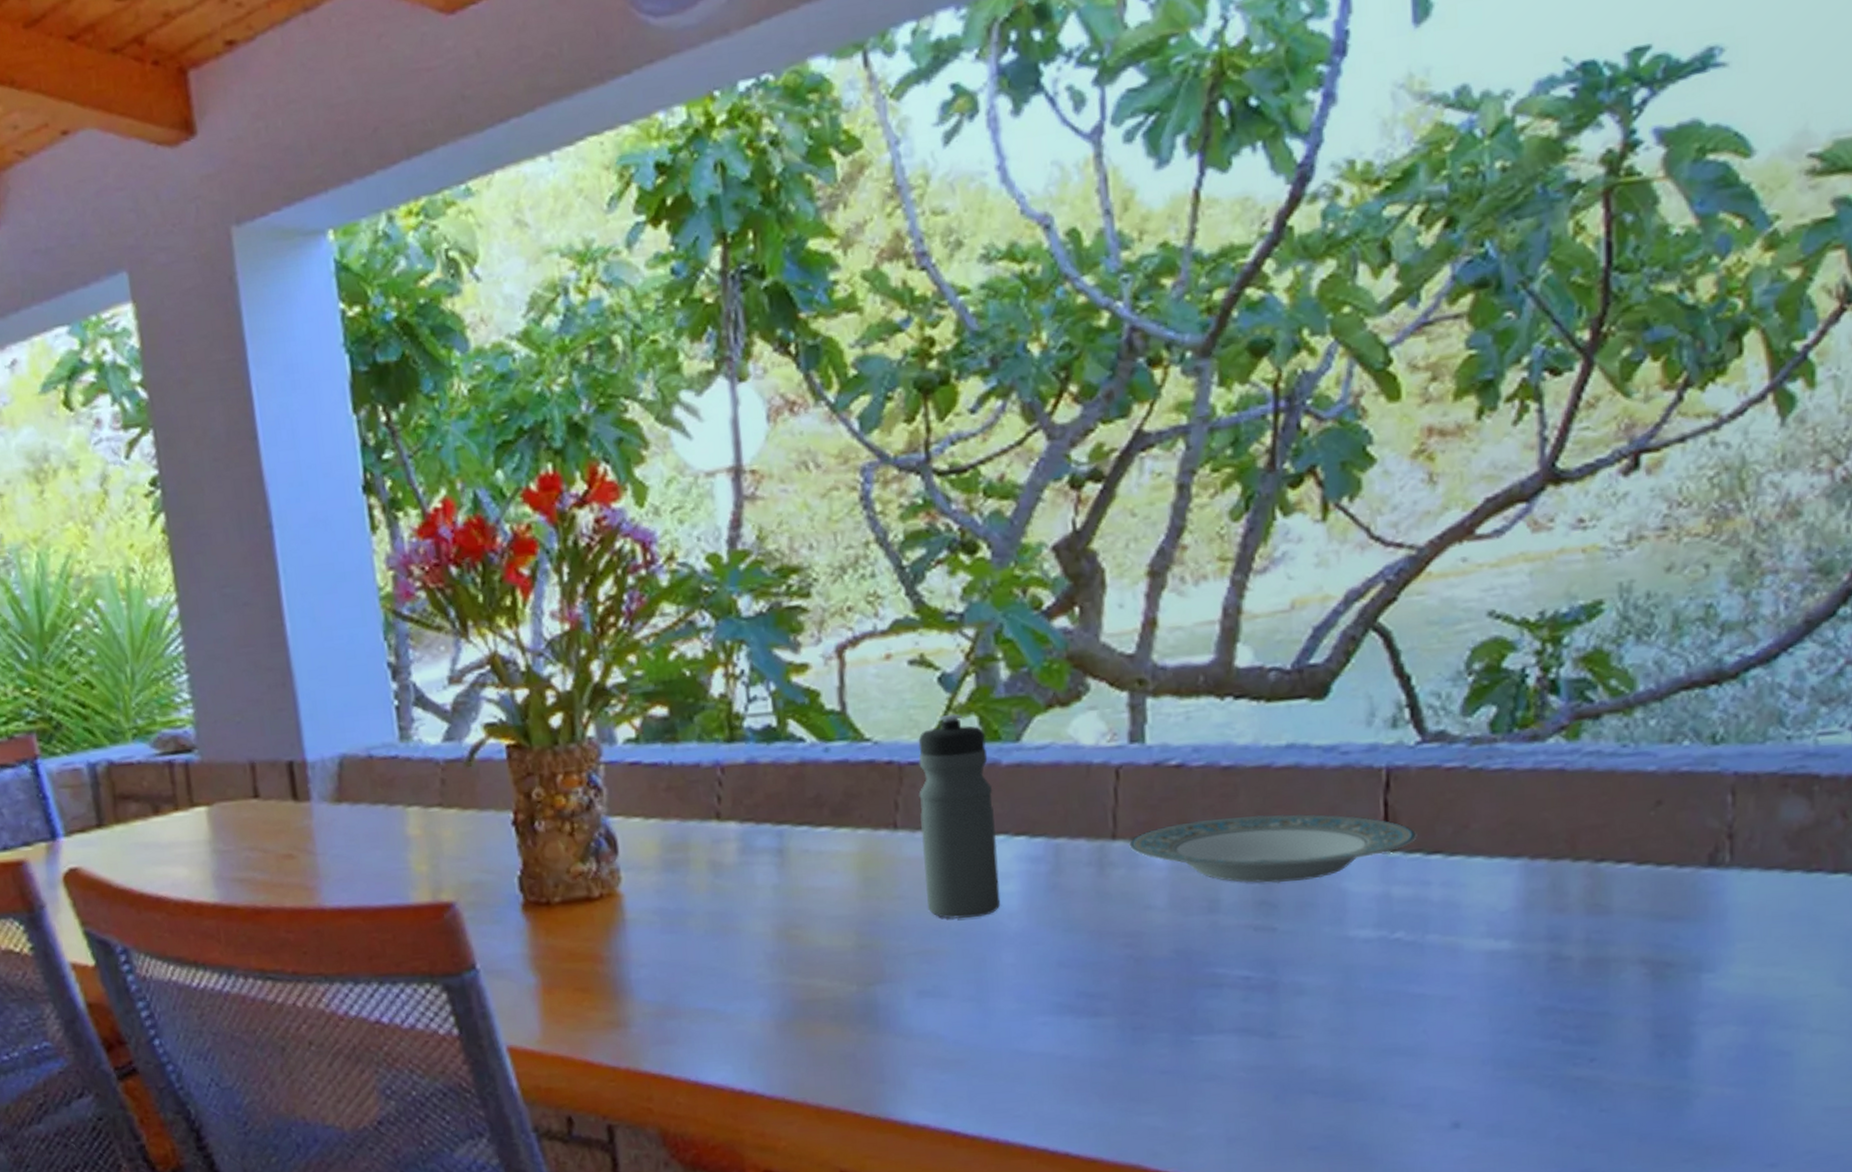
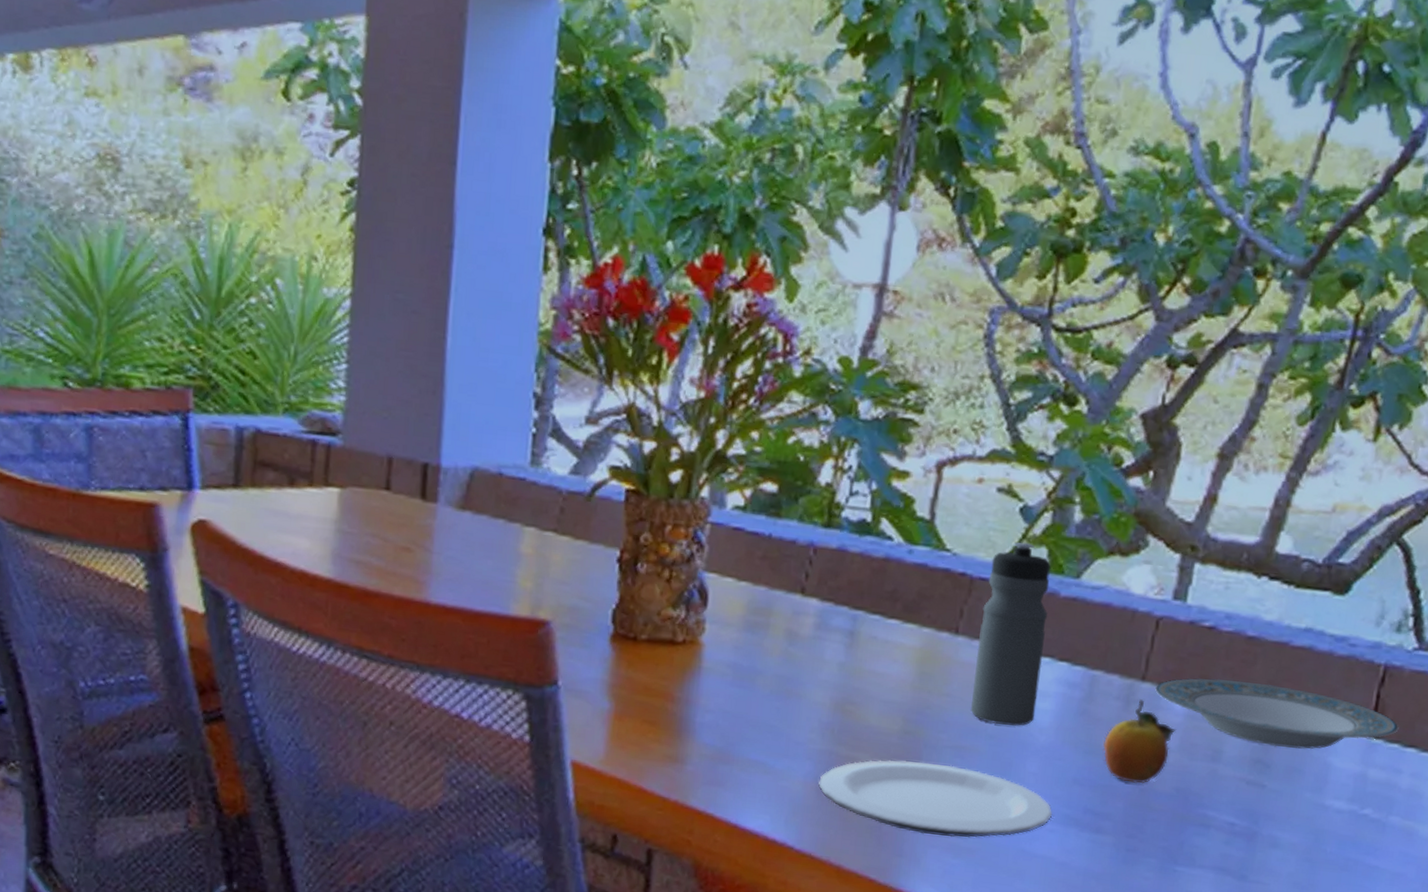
plate: none [777,973,1043,1054] -> present [818,760,1053,837]
fruit: none [1083,860,1163,955] -> present [1103,699,1177,784]

